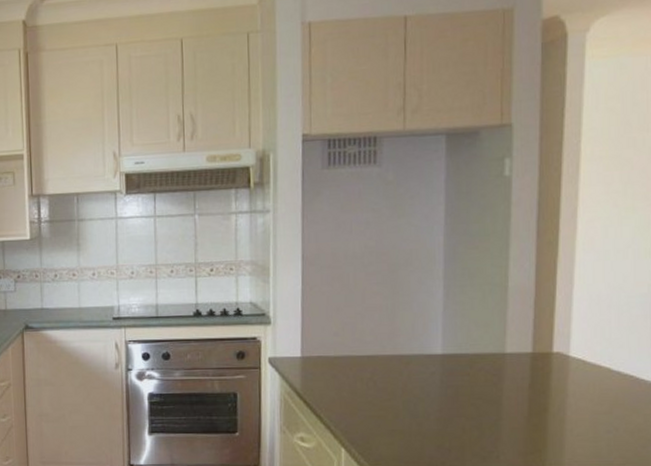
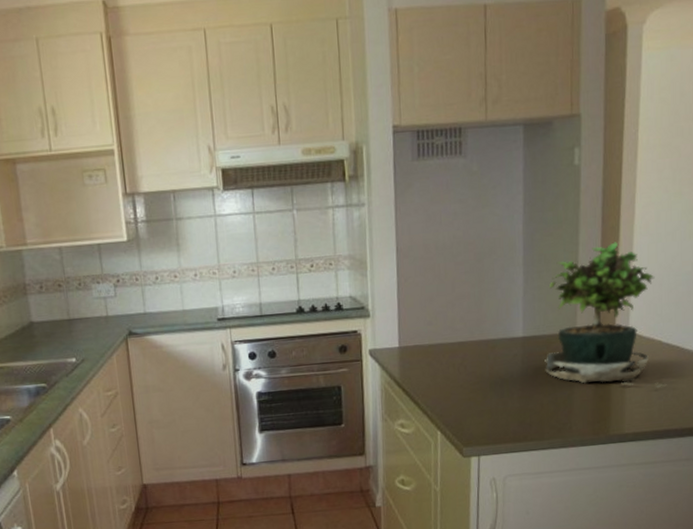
potted plant: none [467,258,617,420] -> present [545,242,667,388]

